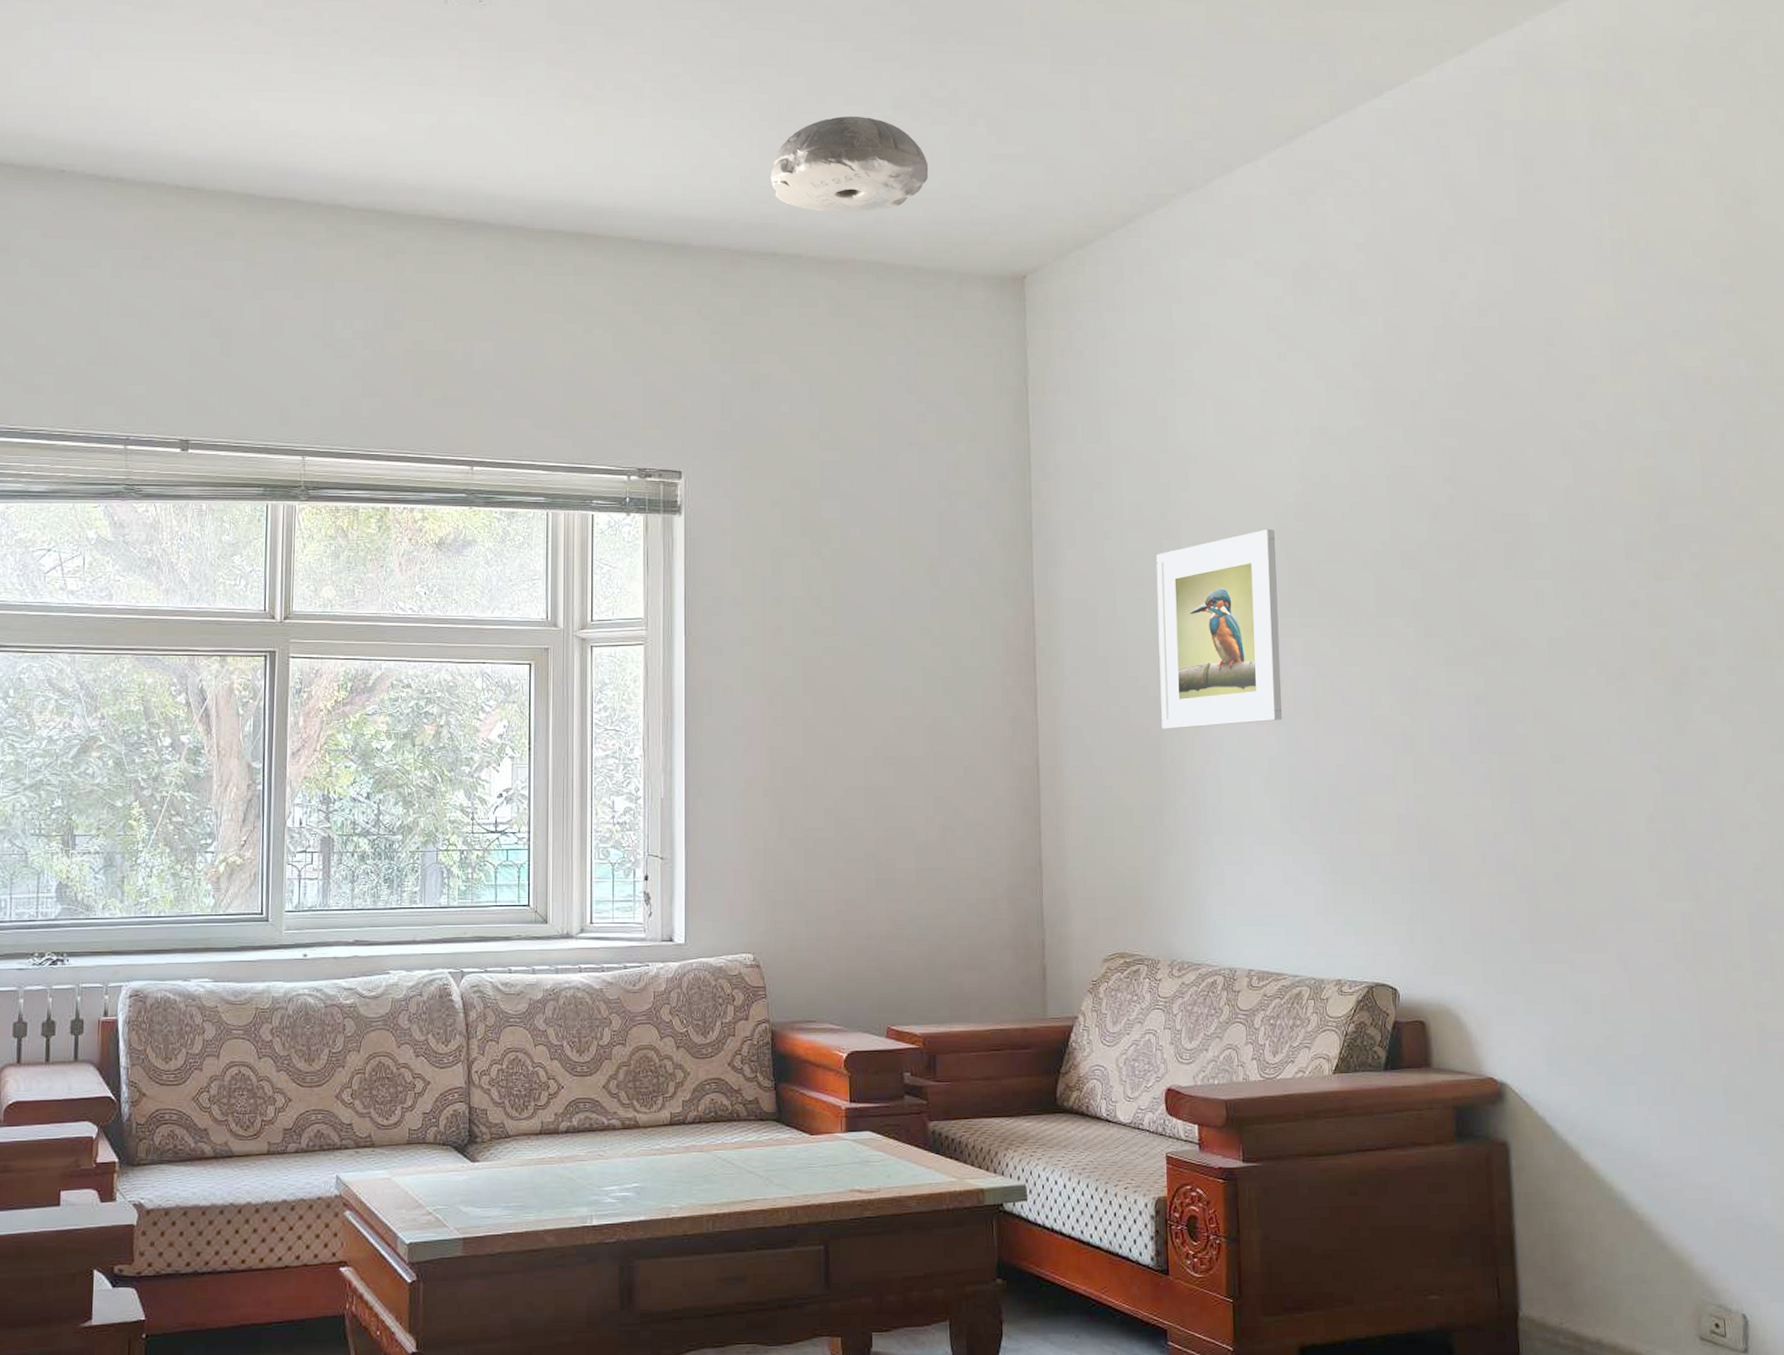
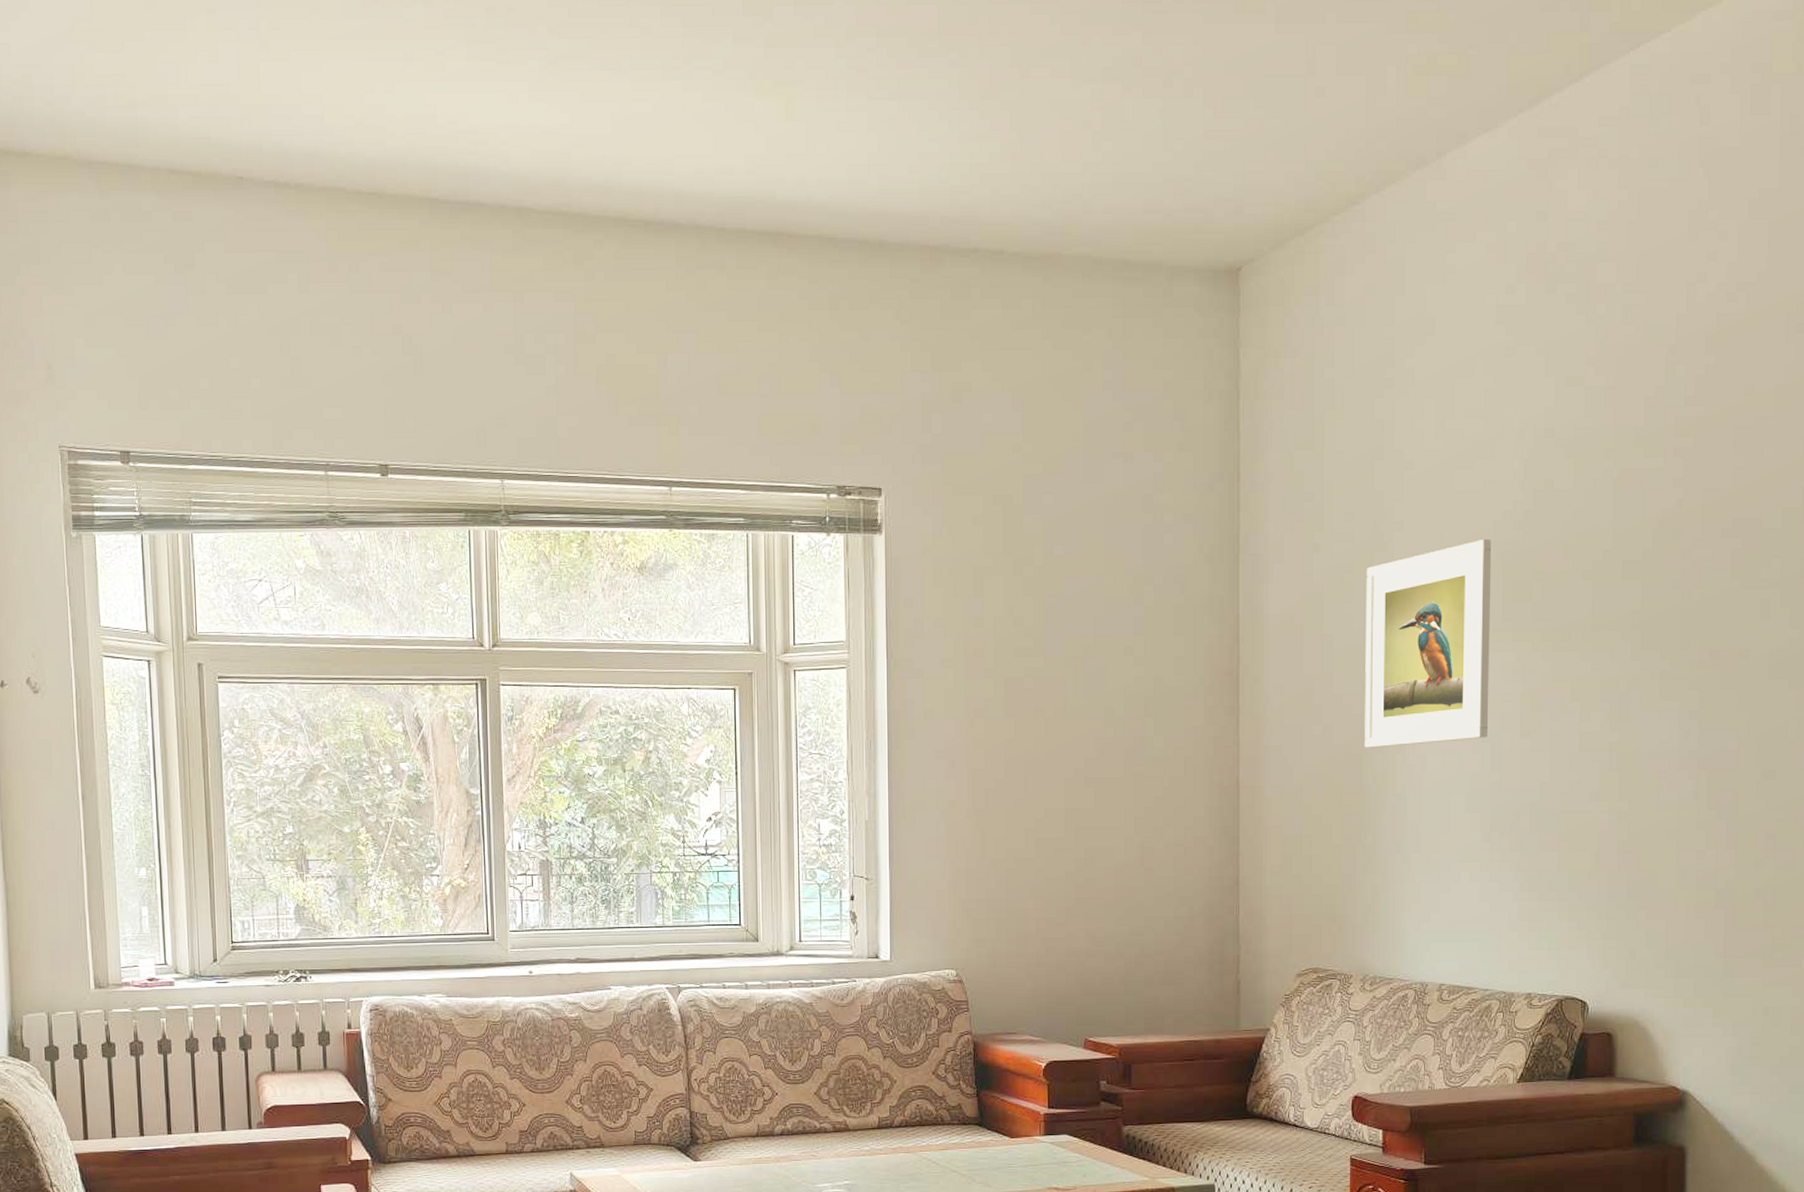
ceiling light: present [770,116,929,213] -> none [971,91,1140,202]

